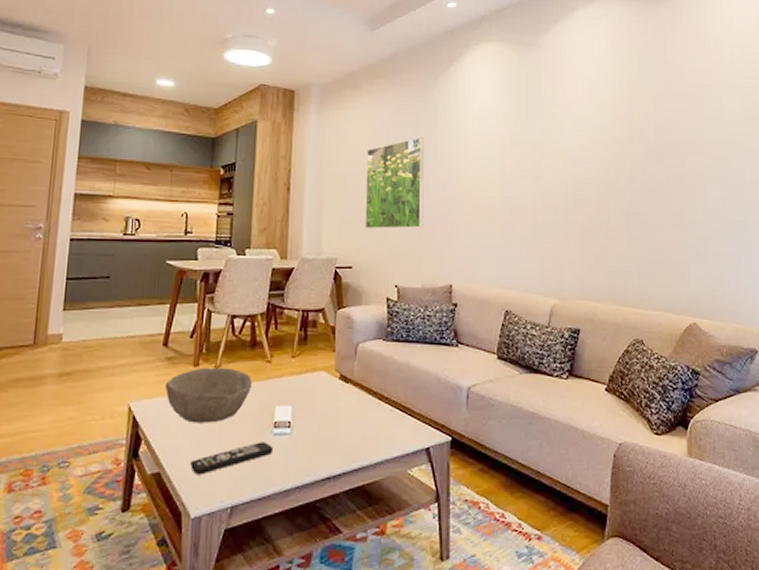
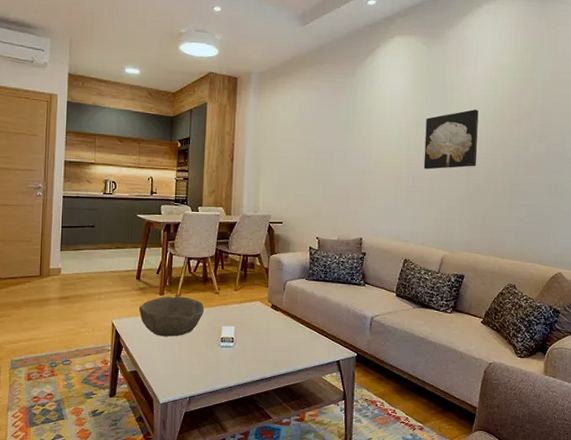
remote control: present [190,442,274,475] -> none [159,352,221,374]
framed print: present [364,137,424,229] -> none [293,117,344,193]
wall art: none [522,127,585,198] -> present [423,109,479,170]

